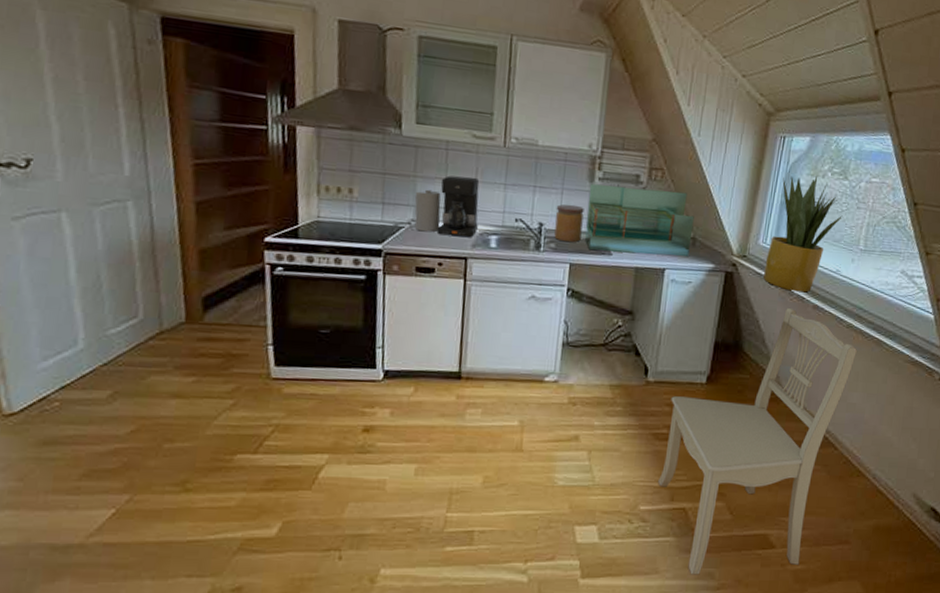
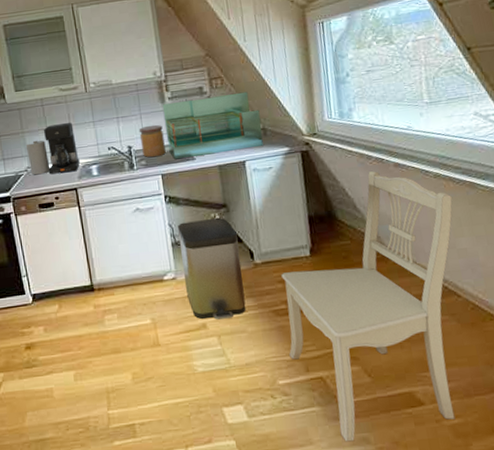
pedal bin: none [566,322,638,434] -> present [177,218,246,320]
planter: present [762,175,843,293] -> none [331,47,399,156]

